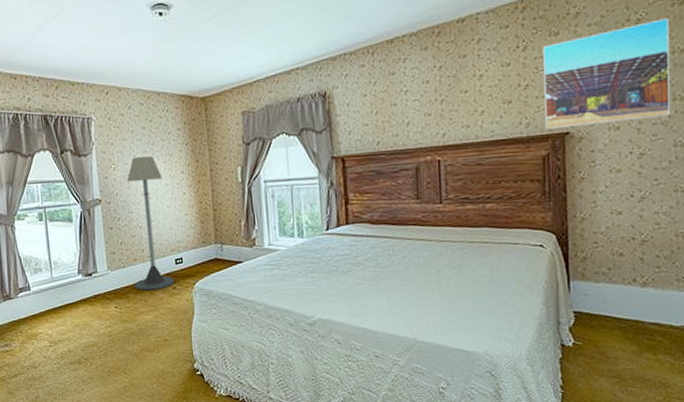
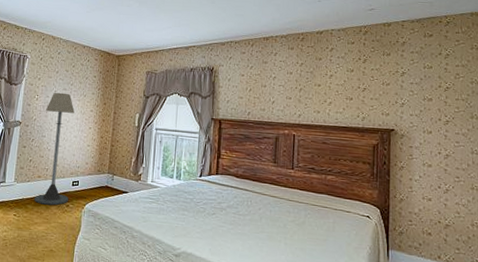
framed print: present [543,18,671,130] -> none [377,57,470,130]

